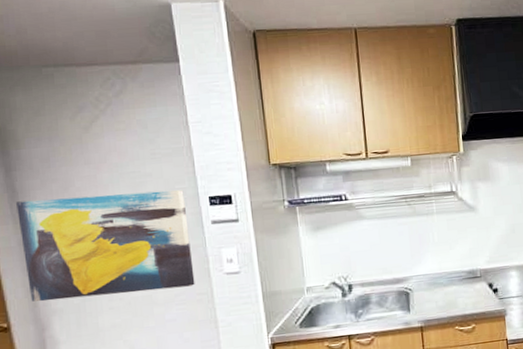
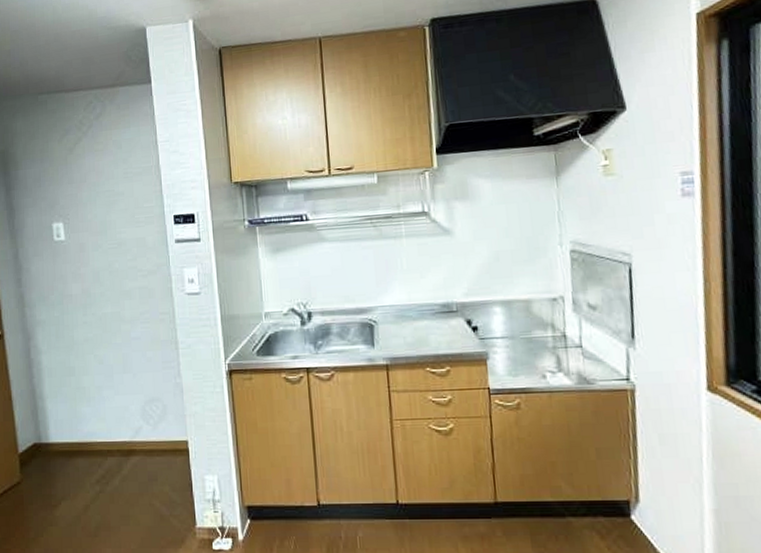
wall art: present [16,190,195,302] -> none [13,208,159,313]

